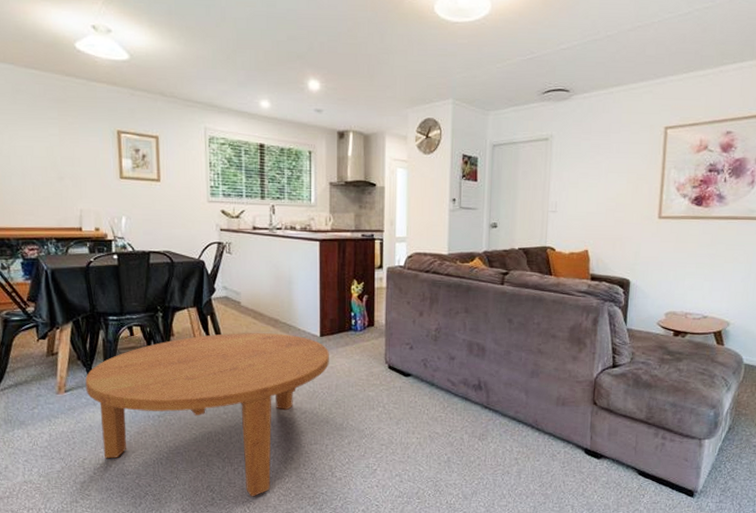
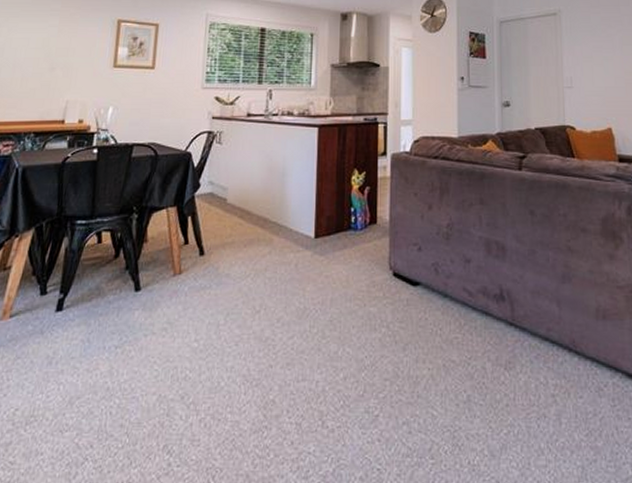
coffee table: present [85,333,329,497] -> none [35,236,324,461]

